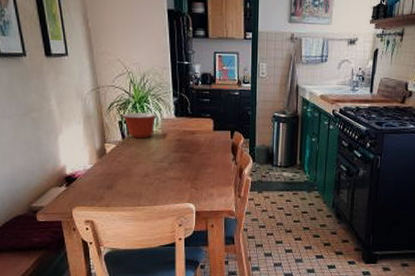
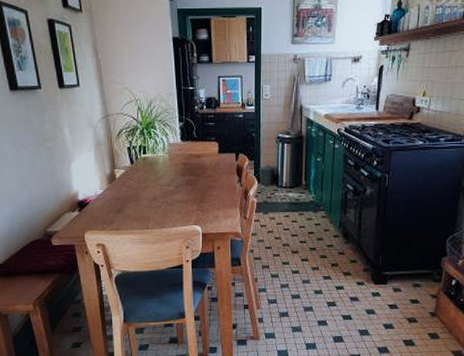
mixing bowl: present [122,112,158,139] -> none [131,138,165,163]

